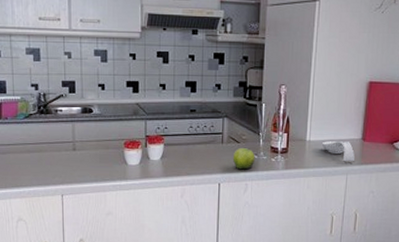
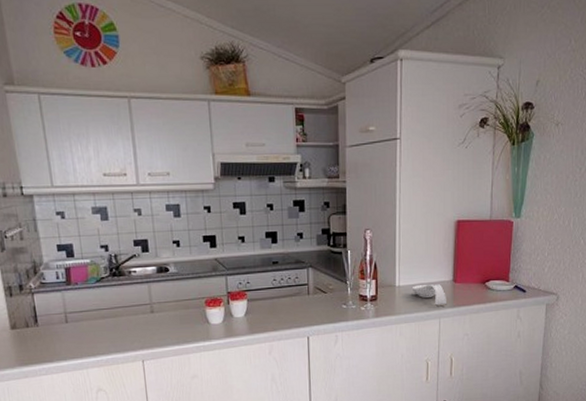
fruit: present [232,148,255,170] -> none [320,298,344,321]

